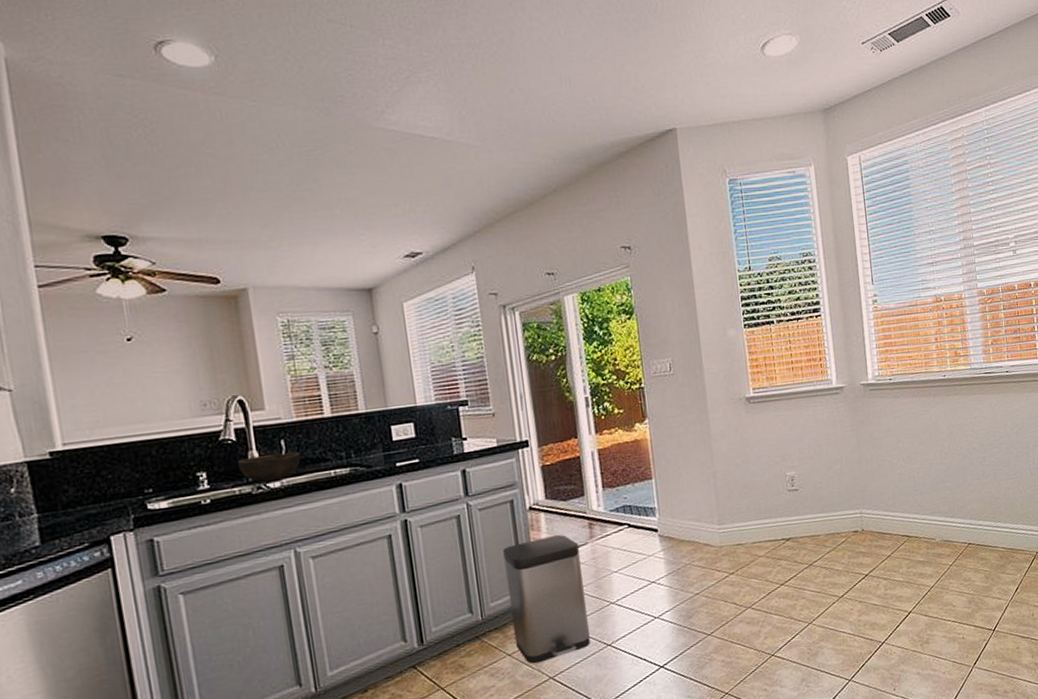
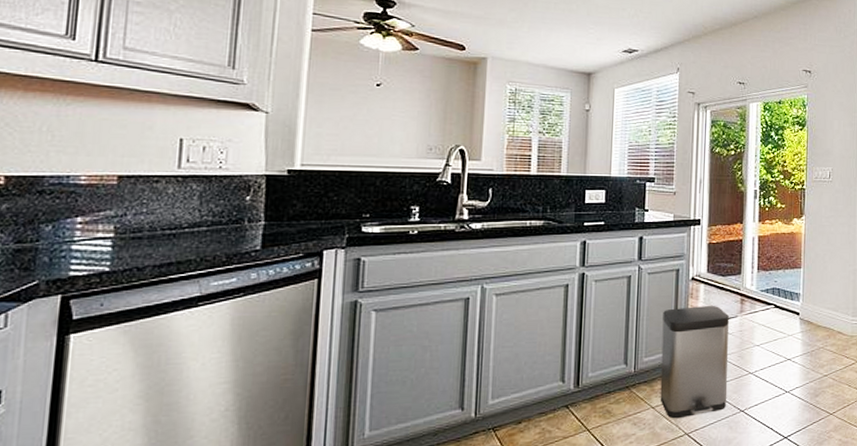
bowl: present [237,452,301,484] -> none [447,199,503,225]

